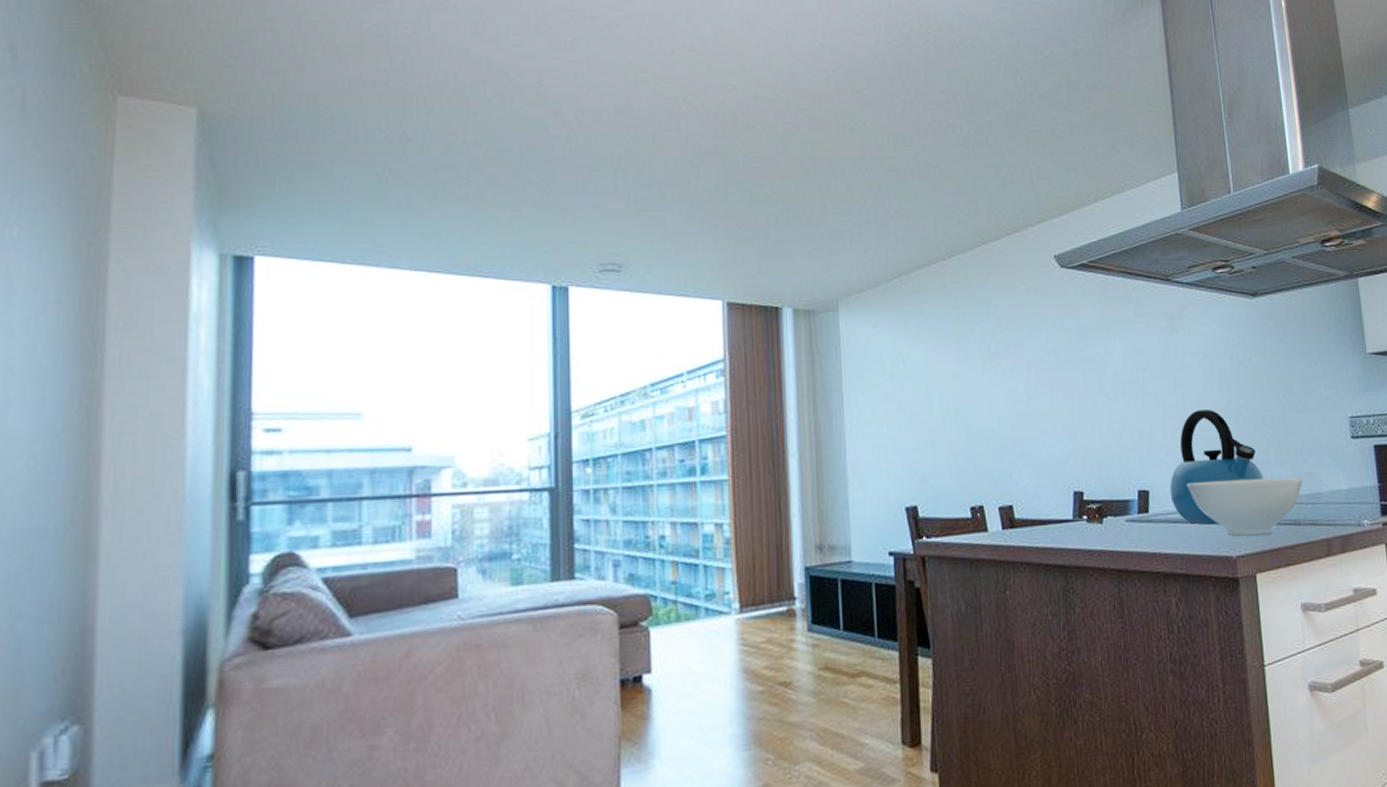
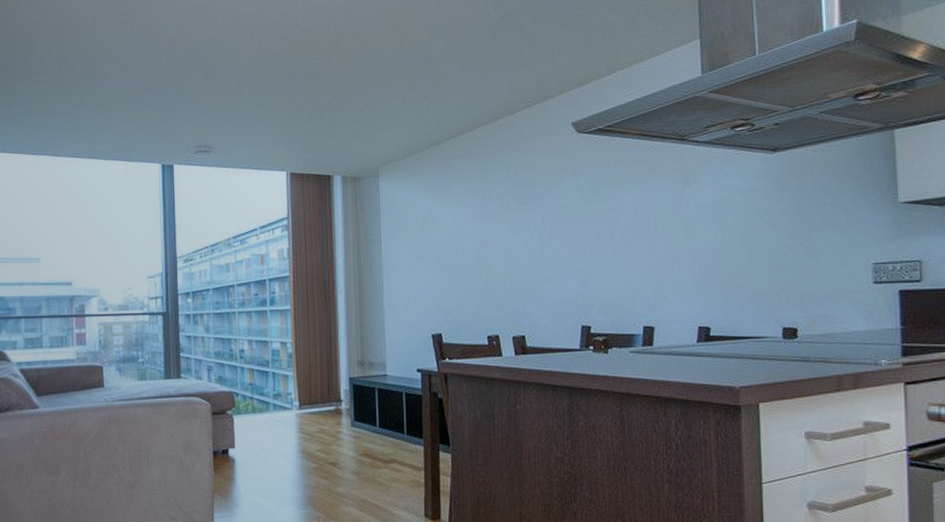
kettle: present [1169,409,1264,525] -> none [674,256,773,358]
bowl: present [1187,477,1303,536] -> none [693,318,816,369]

